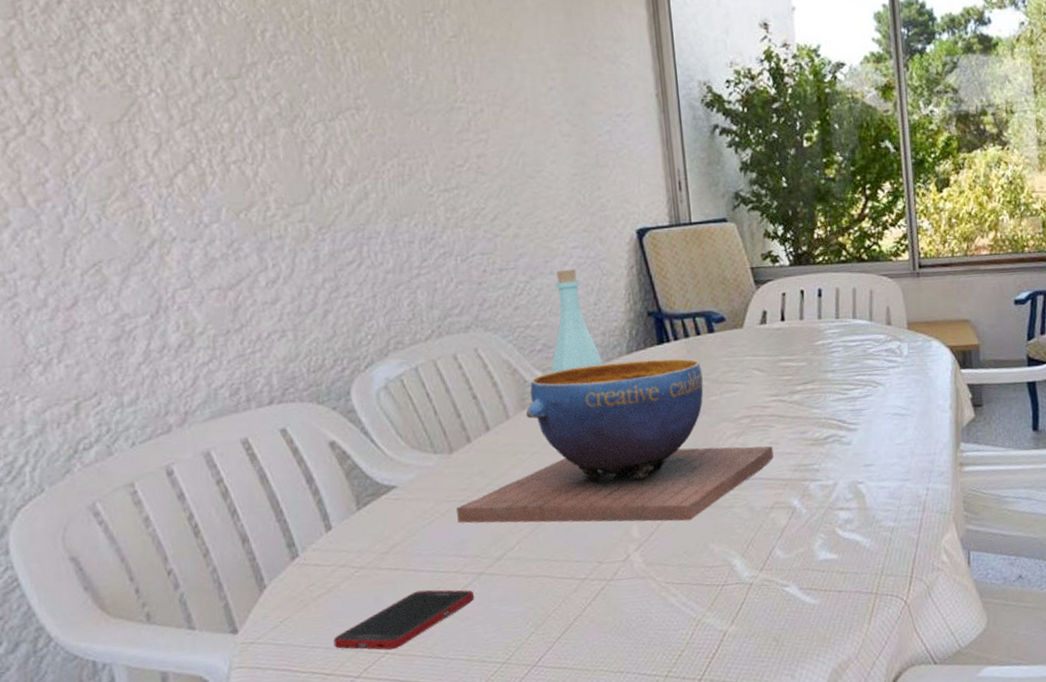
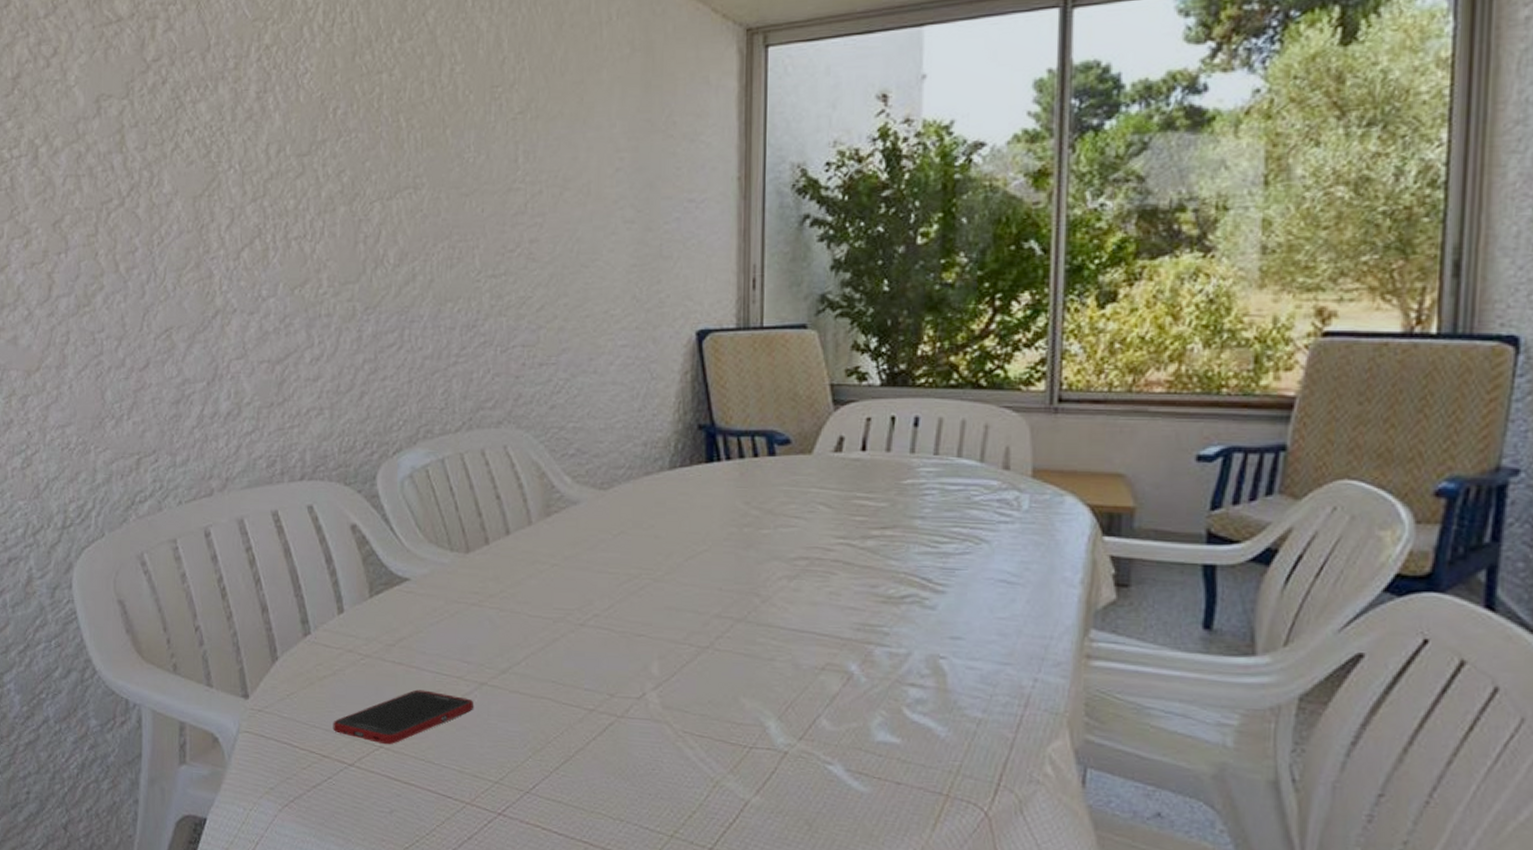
decorative bowl: present [456,358,774,524] -> none [465,477,832,667]
bottle: present [551,270,604,373] -> none [582,370,641,481]

